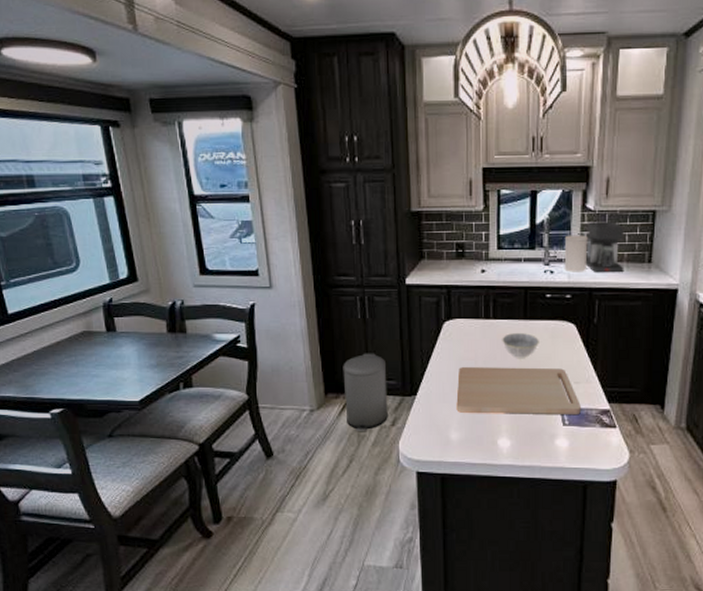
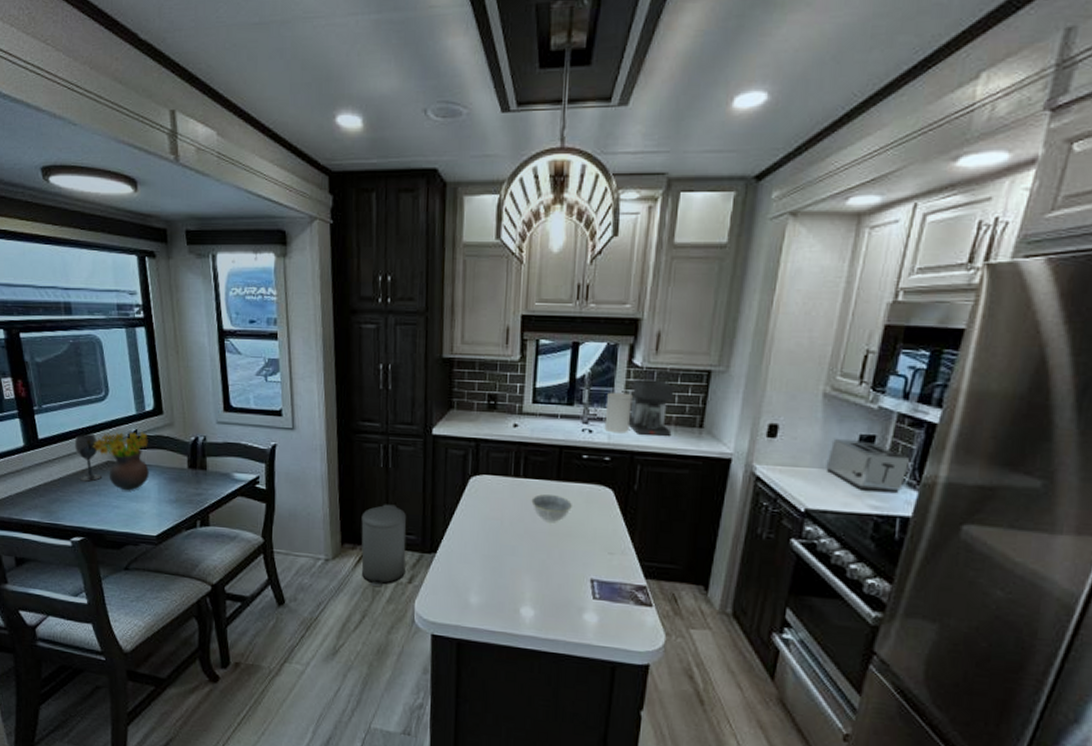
wine glass: none [46,305,78,353] -> present [74,433,101,482]
flower arrangement: none [67,299,128,358] -> present [93,431,149,490]
cutting board: present [456,367,581,416] -> none [478,527,614,590]

